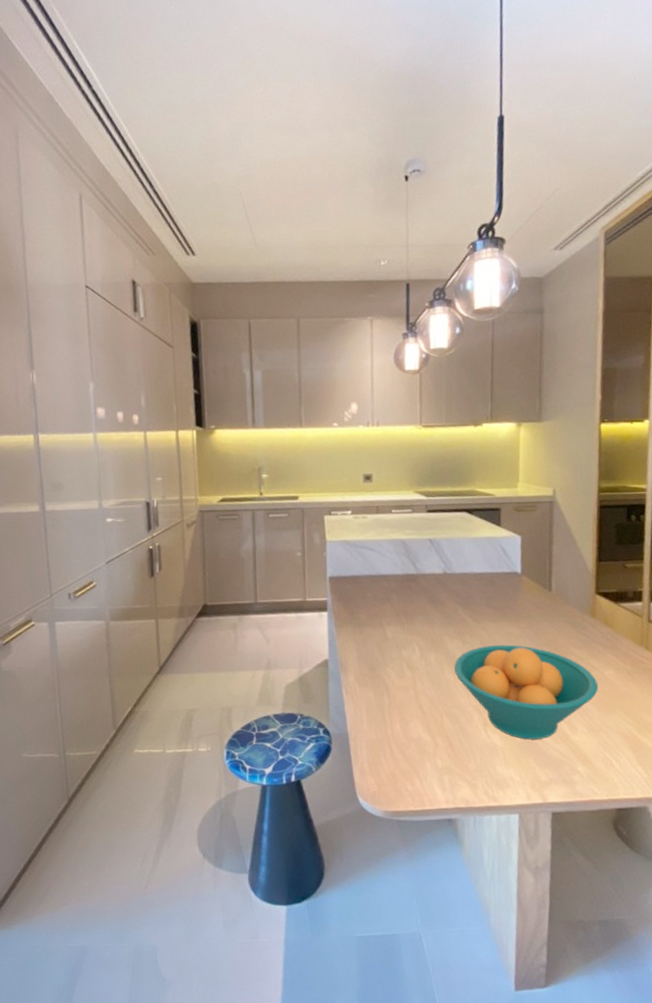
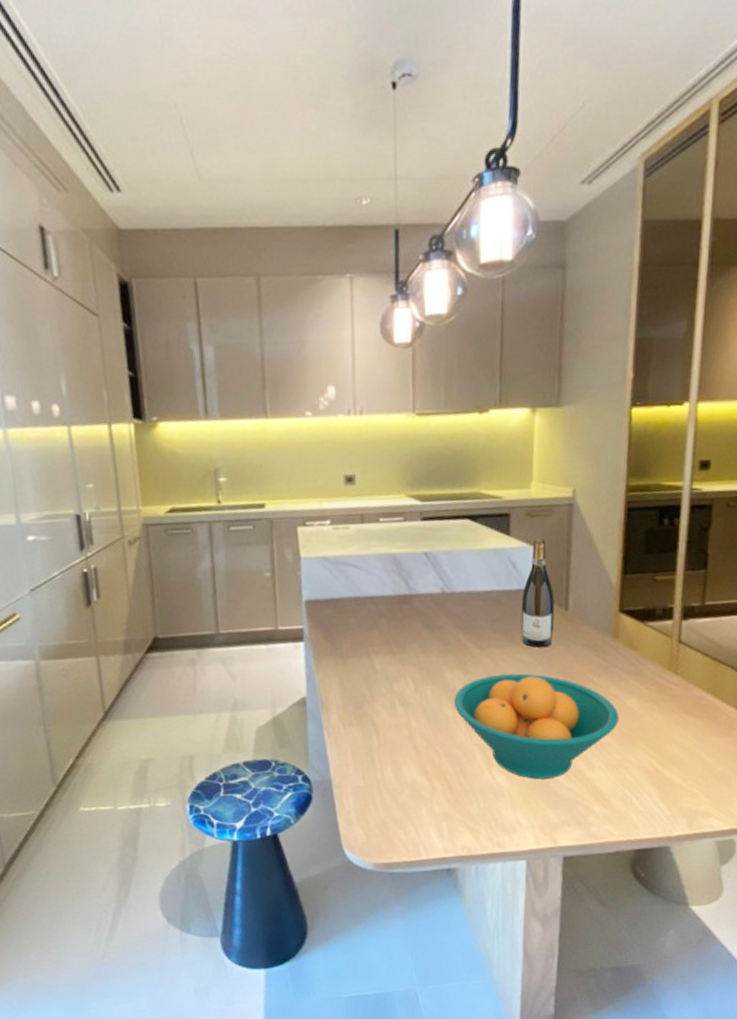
wine bottle: none [511,529,540,623] -> present [520,538,555,648]

